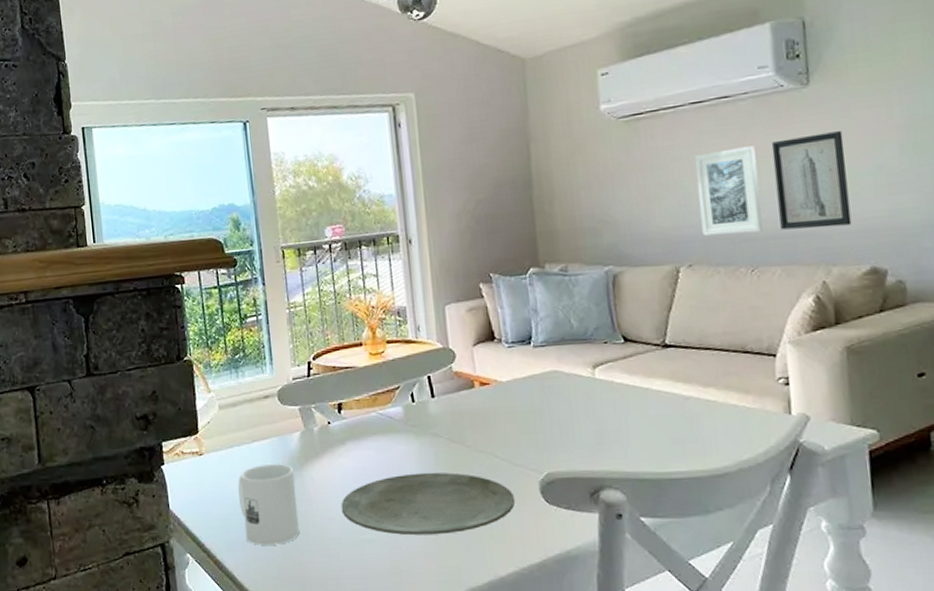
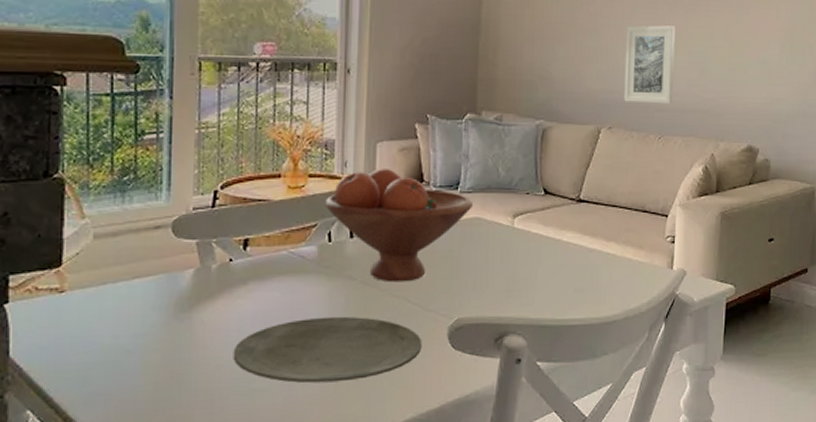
mug: present [238,464,300,546] -> none [106,304,181,398]
fruit bowl: none [404,329,548,439] -> present [325,169,473,283]
wall art: present [771,131,852,230] -> none [686,24,742,107]

